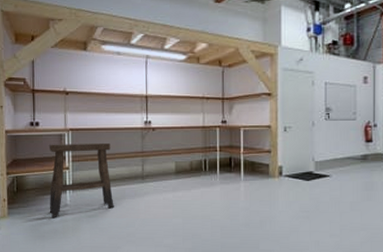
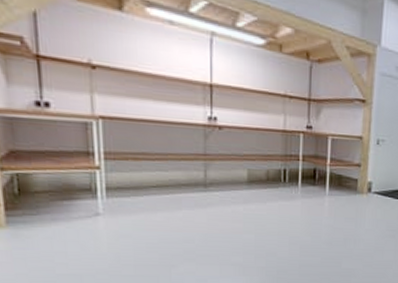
stool: present [48,142,114,217] -> none [67,134,167,229]

